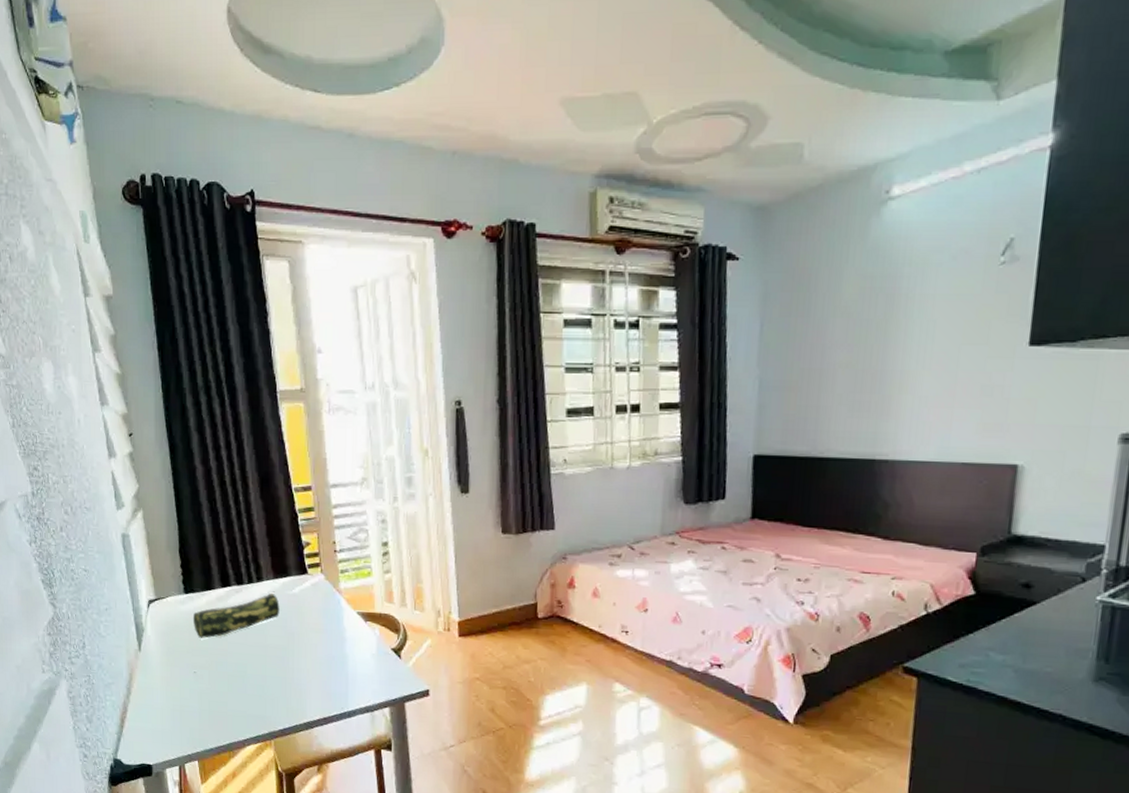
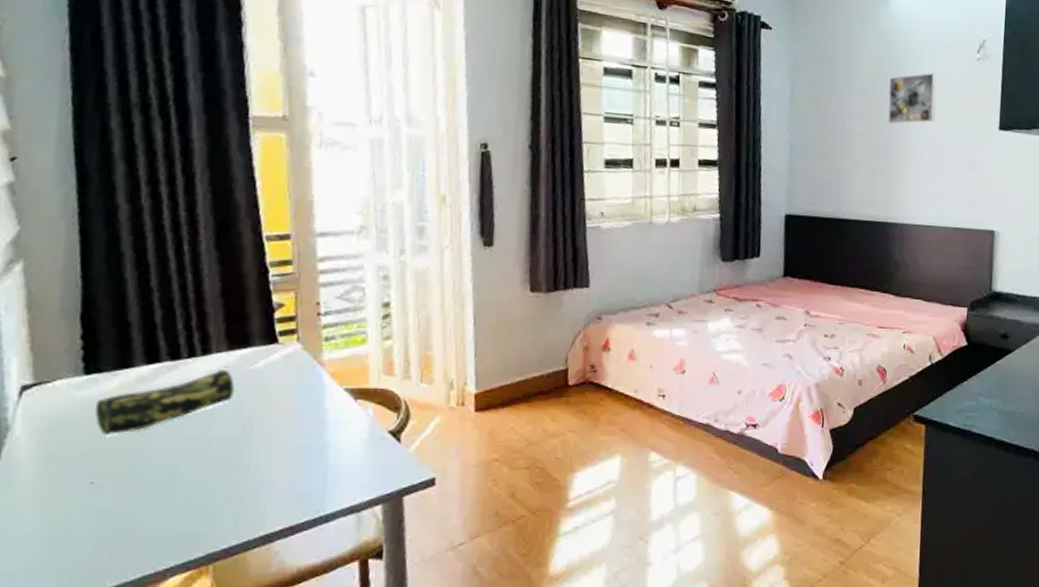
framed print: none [878,285,944,350] -> present [888,72,937,125]

